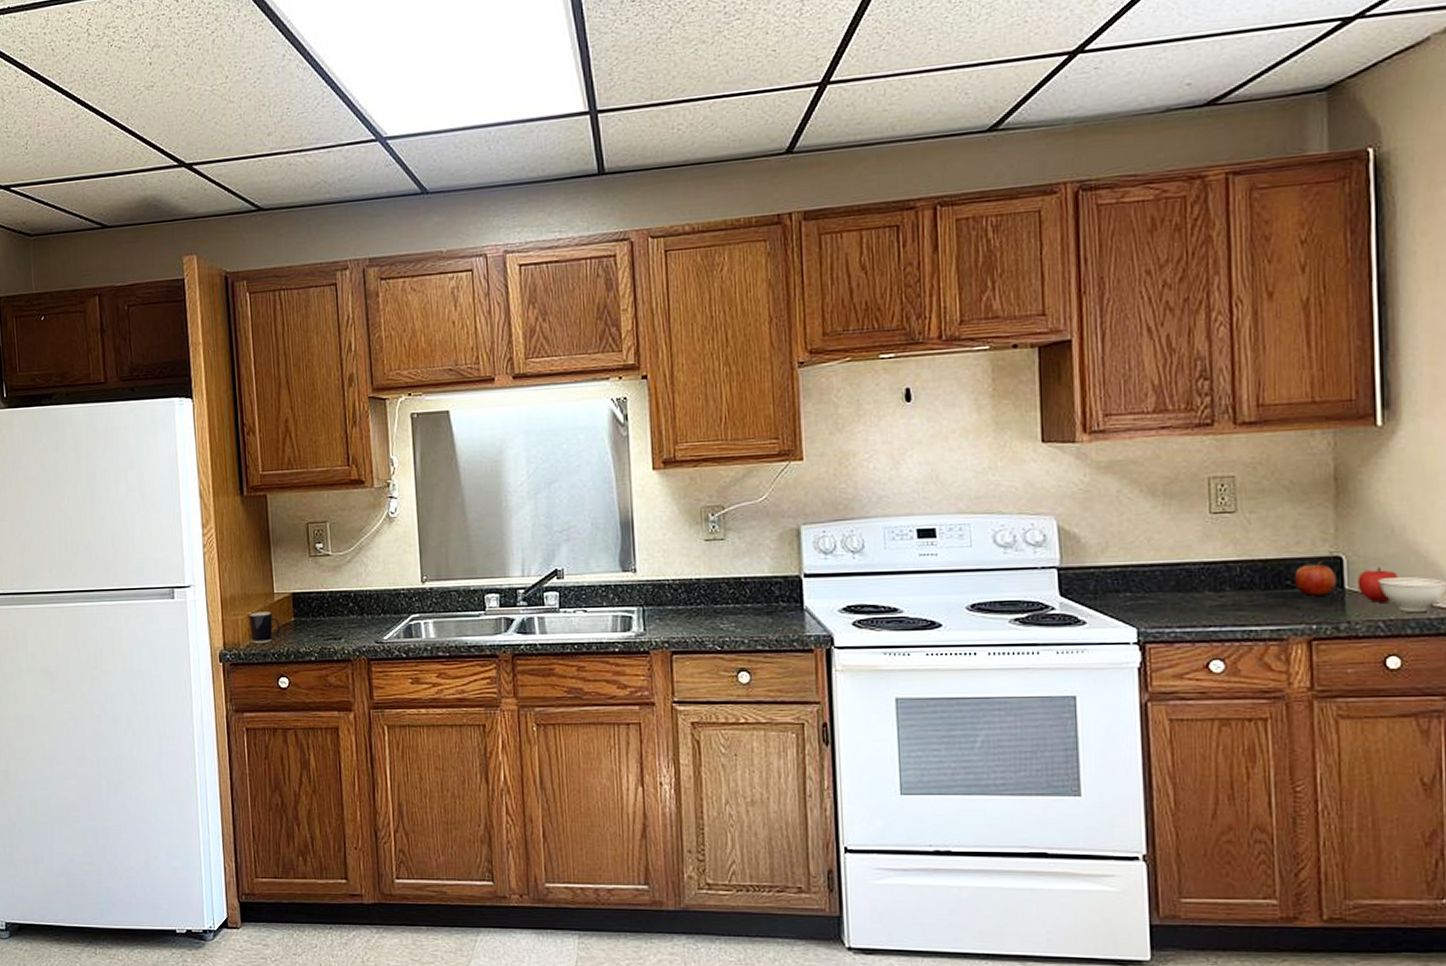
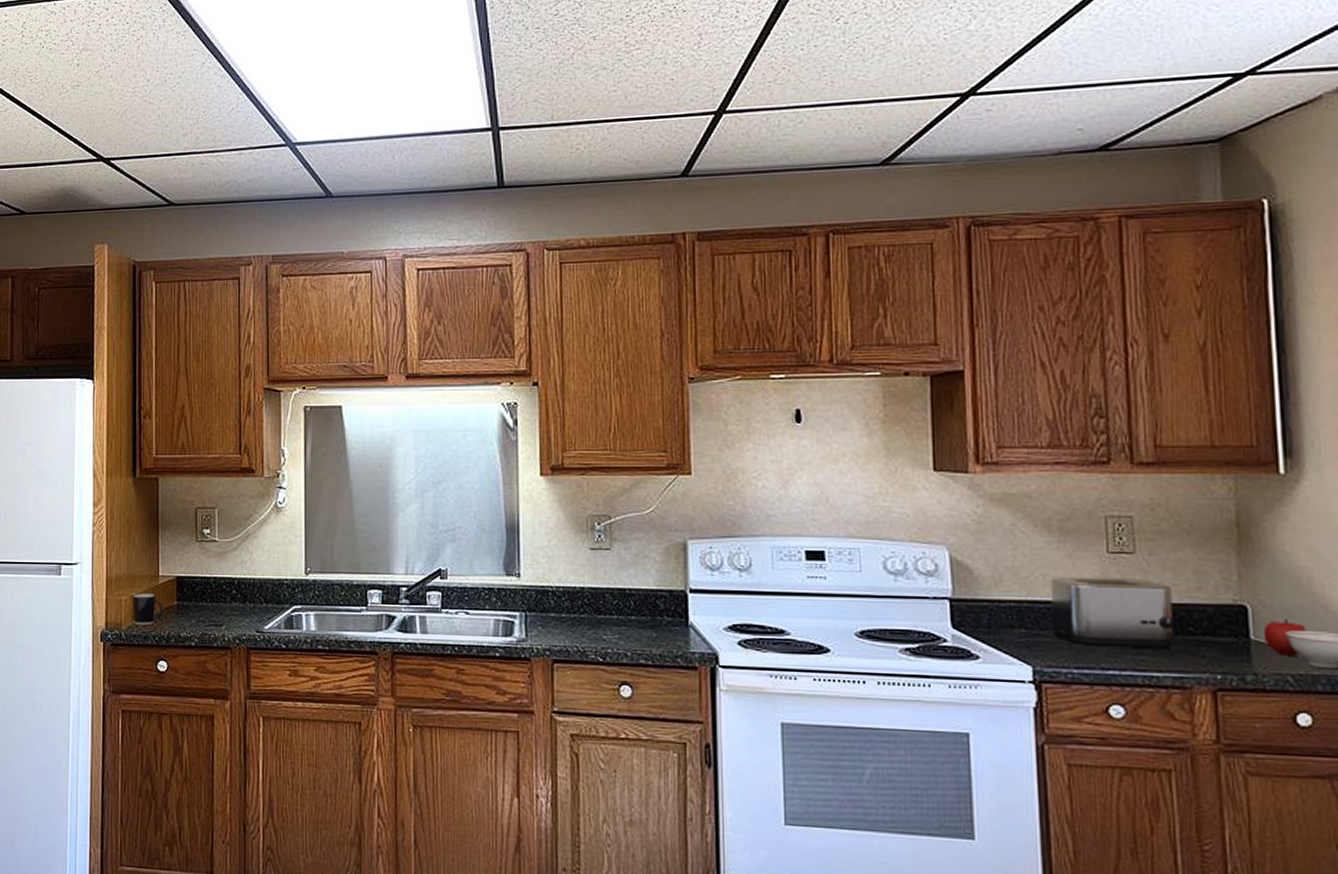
toaster: none [1154,536,1274,606] -> present [1050,576,1175,650]
fruit: present [1295,562,1338,596] -> none [1197,609,1243,645]

